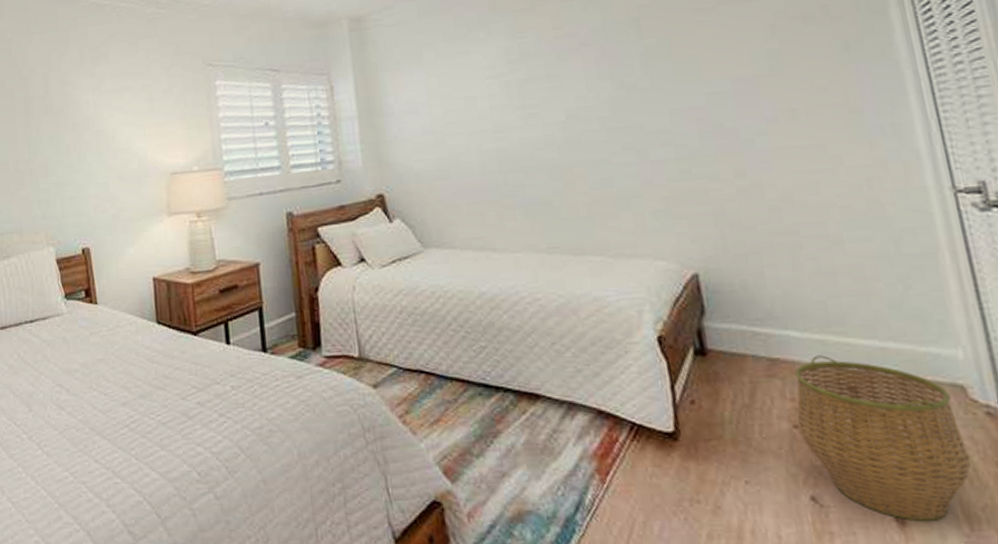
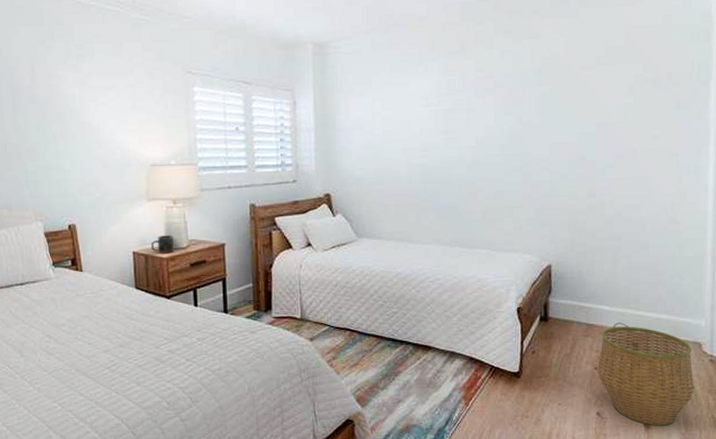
mug: none [173,255,201,279] -> present [150,235,175,254]

